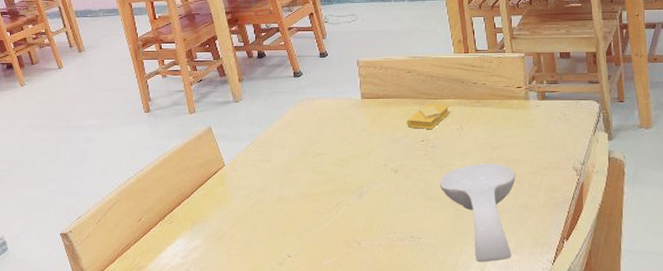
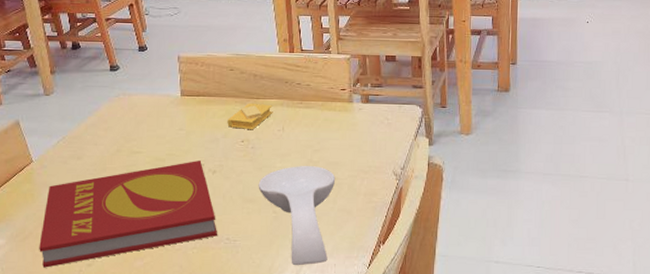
book: none [233,160,403,267] -> present [39,160,218,268]

